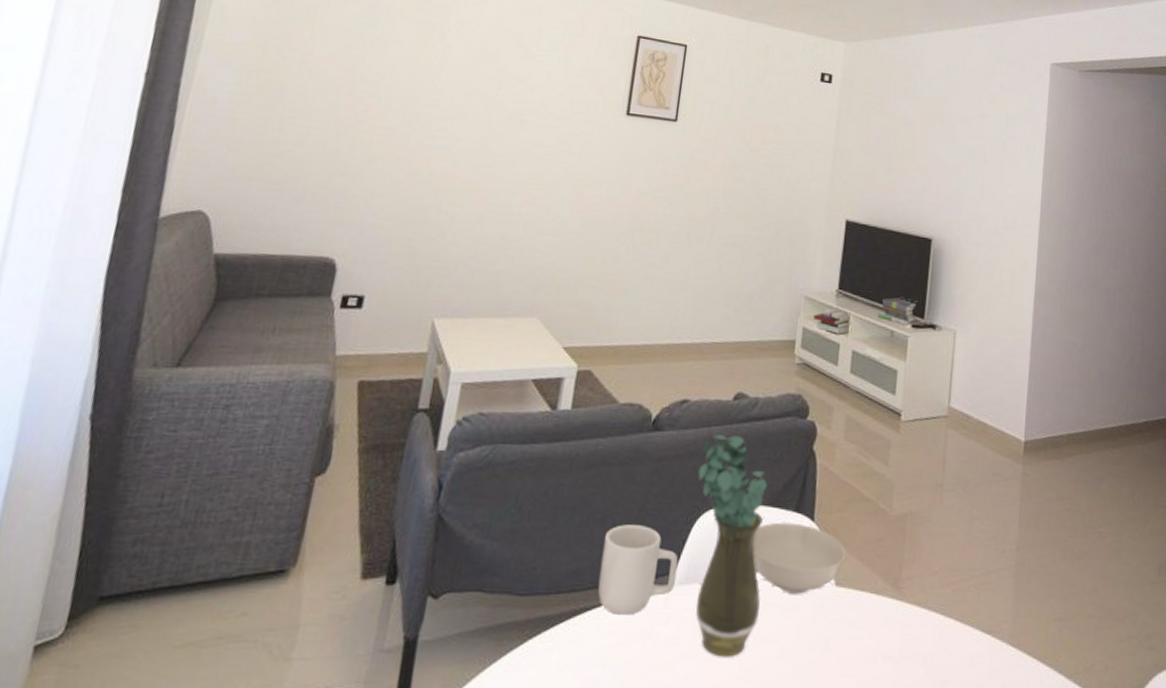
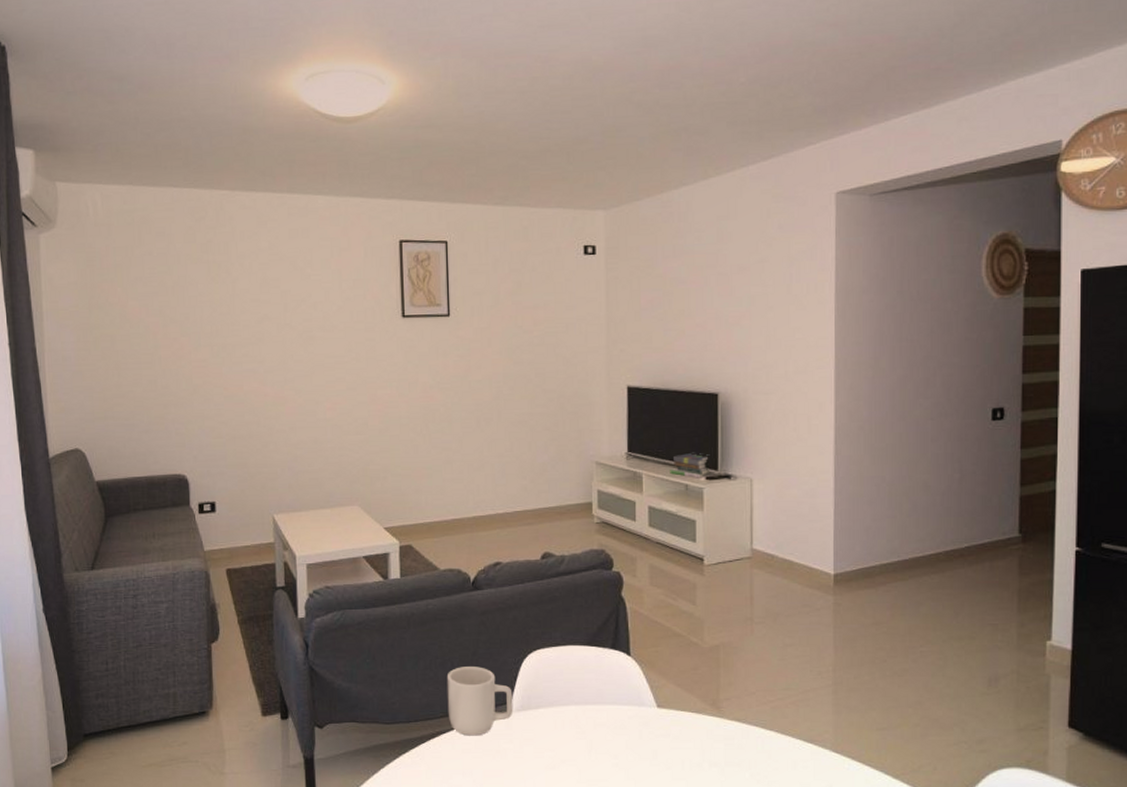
vase: present [695,428,768,657] -> none [519,583,591,766]
bowl: present [753,522,846,594] -> none [577,658,664,715]
books: present [813,308,852,335] -> none [607,469,646,493]

